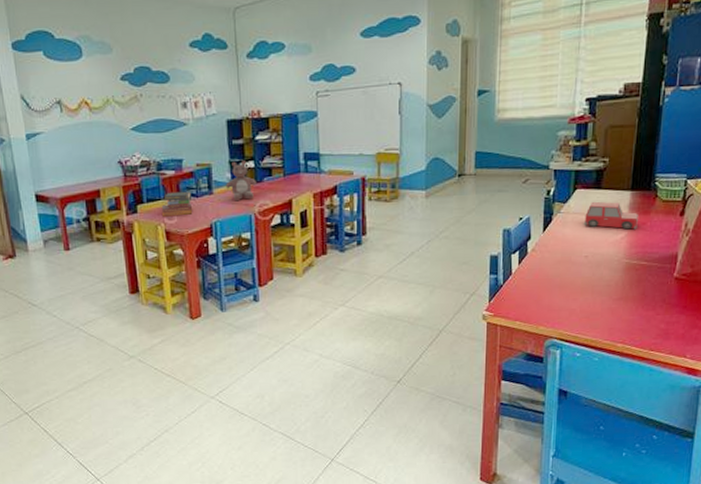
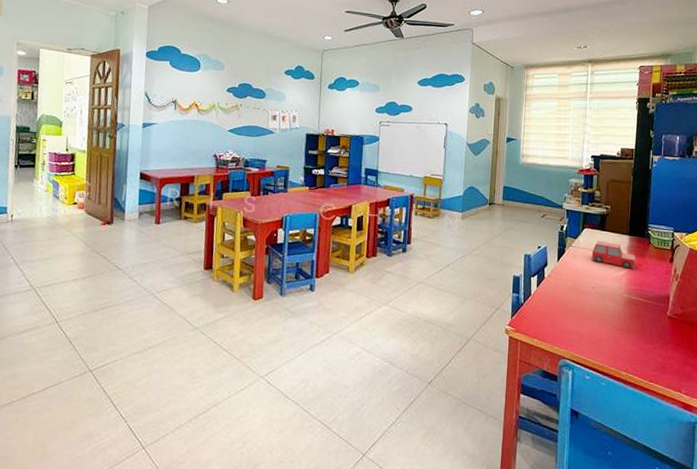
books: present [161,191,193,217] -> none [242,186,269,208]
stuffed animal: present [225,161,256,202] -> none [298,167,324,201]

